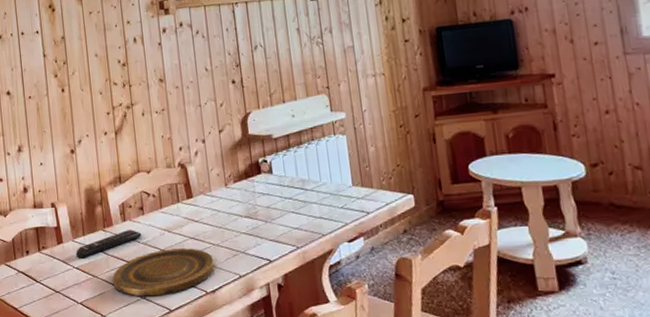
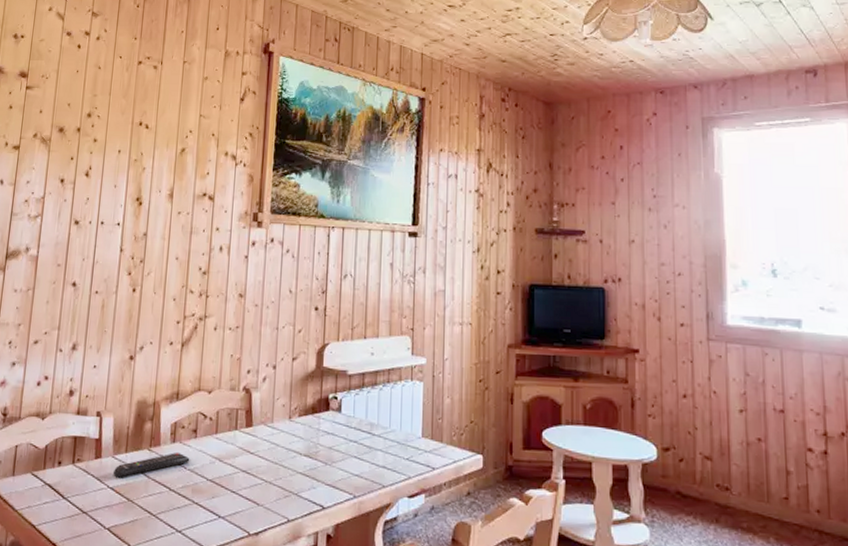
plate: present [113,248,215,297] -> none [148,479,264,531]

